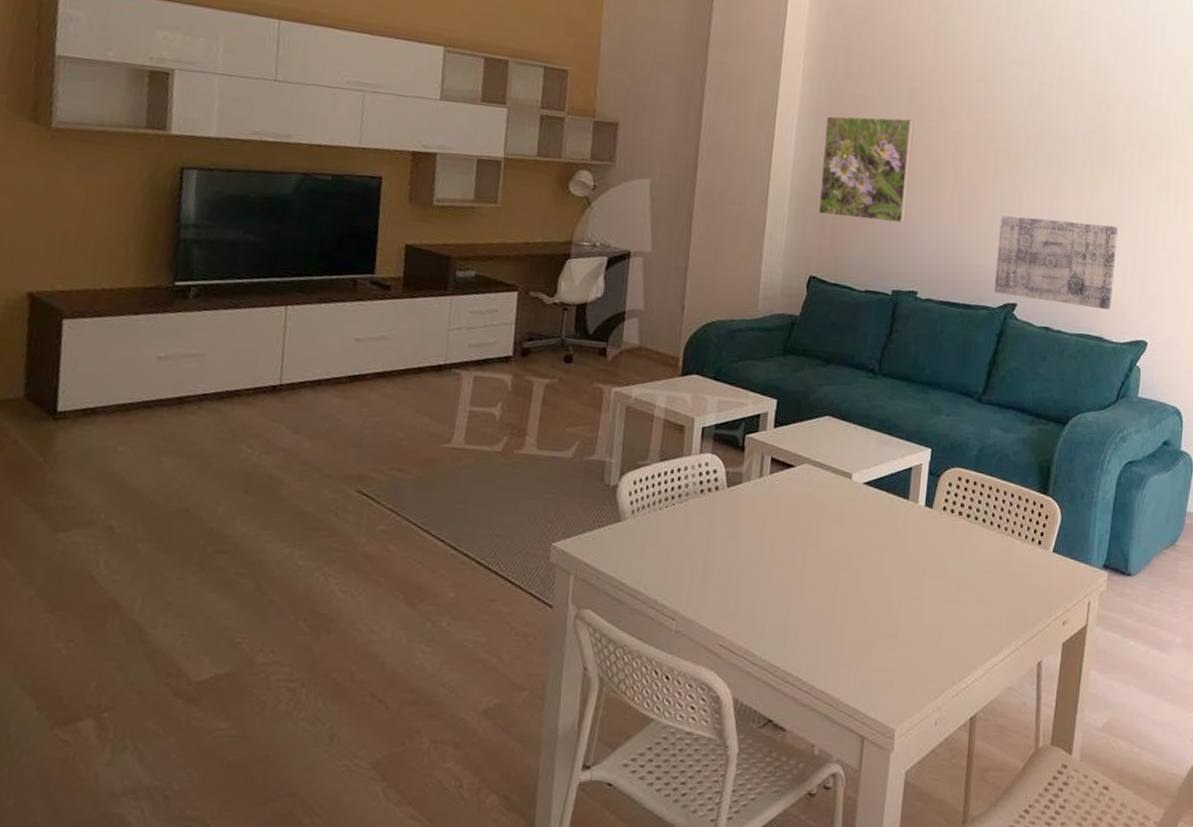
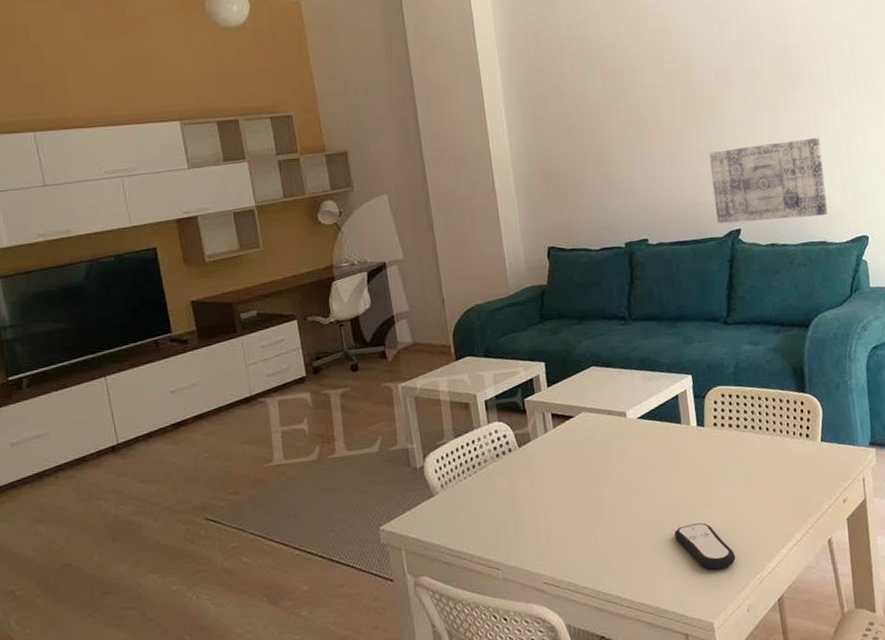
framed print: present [818,115,914,224] -> none [531,84,622,190]
remote control: none [874,613,935,670] -> present [674,523,736,570]

